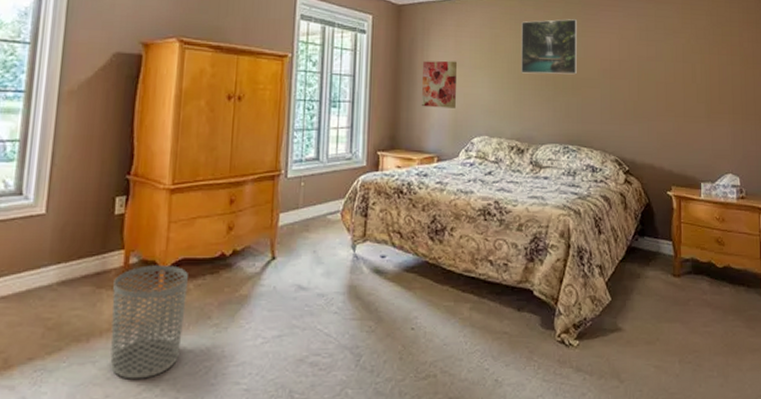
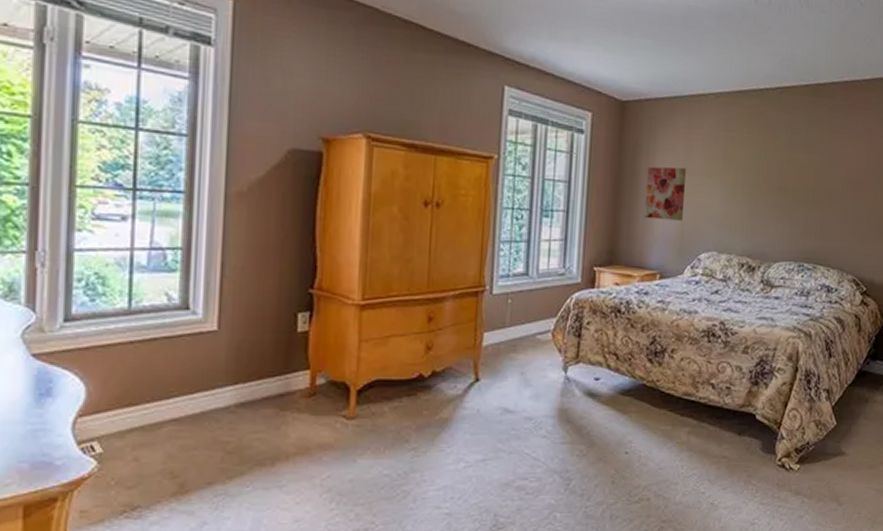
waste bin: present [110,265,188,379] -> none [298,387,382,504]
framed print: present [521,19,578,75] -> none [757,122,824,186]

